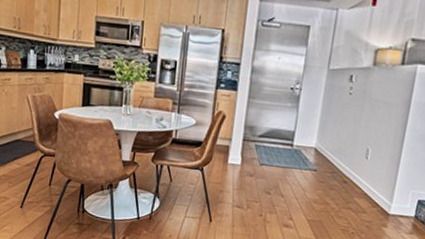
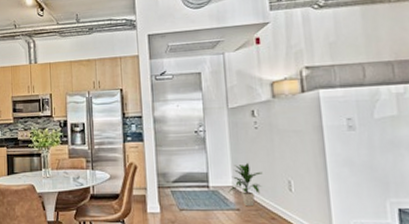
indoor plant: none [310,127,346,168] -> present [228,163,263,205]

